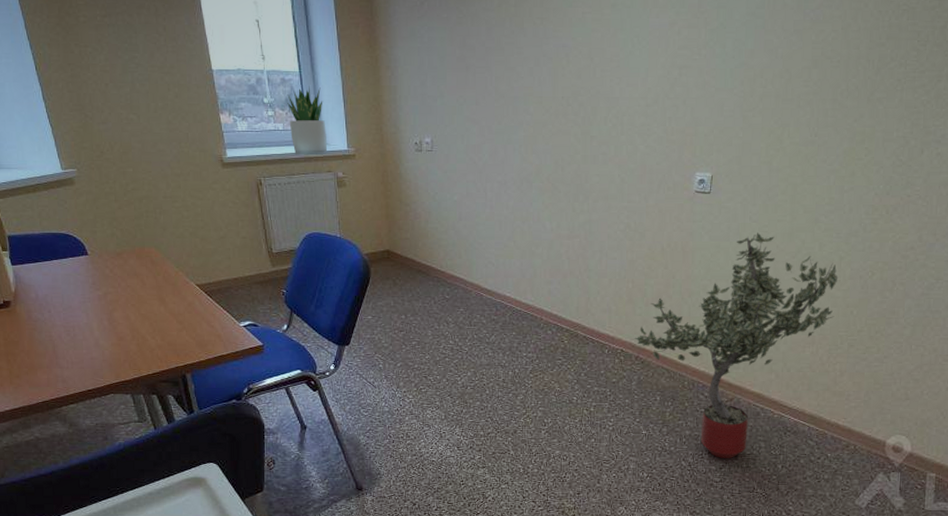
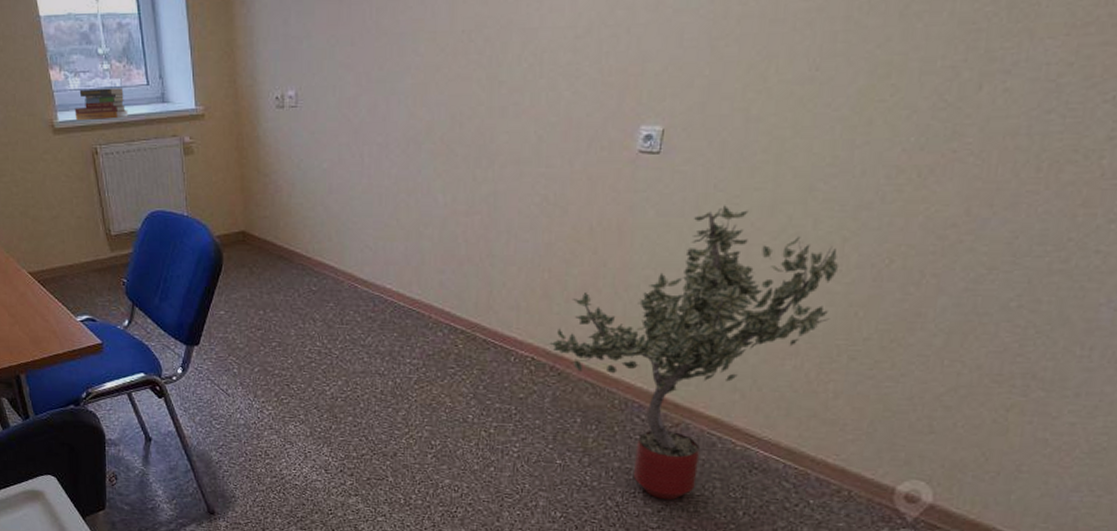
books: none [242,131,290,157] -> present [74,88,129,121]
planter: present [287,86,328,155] -> none [125,31,172,117]

